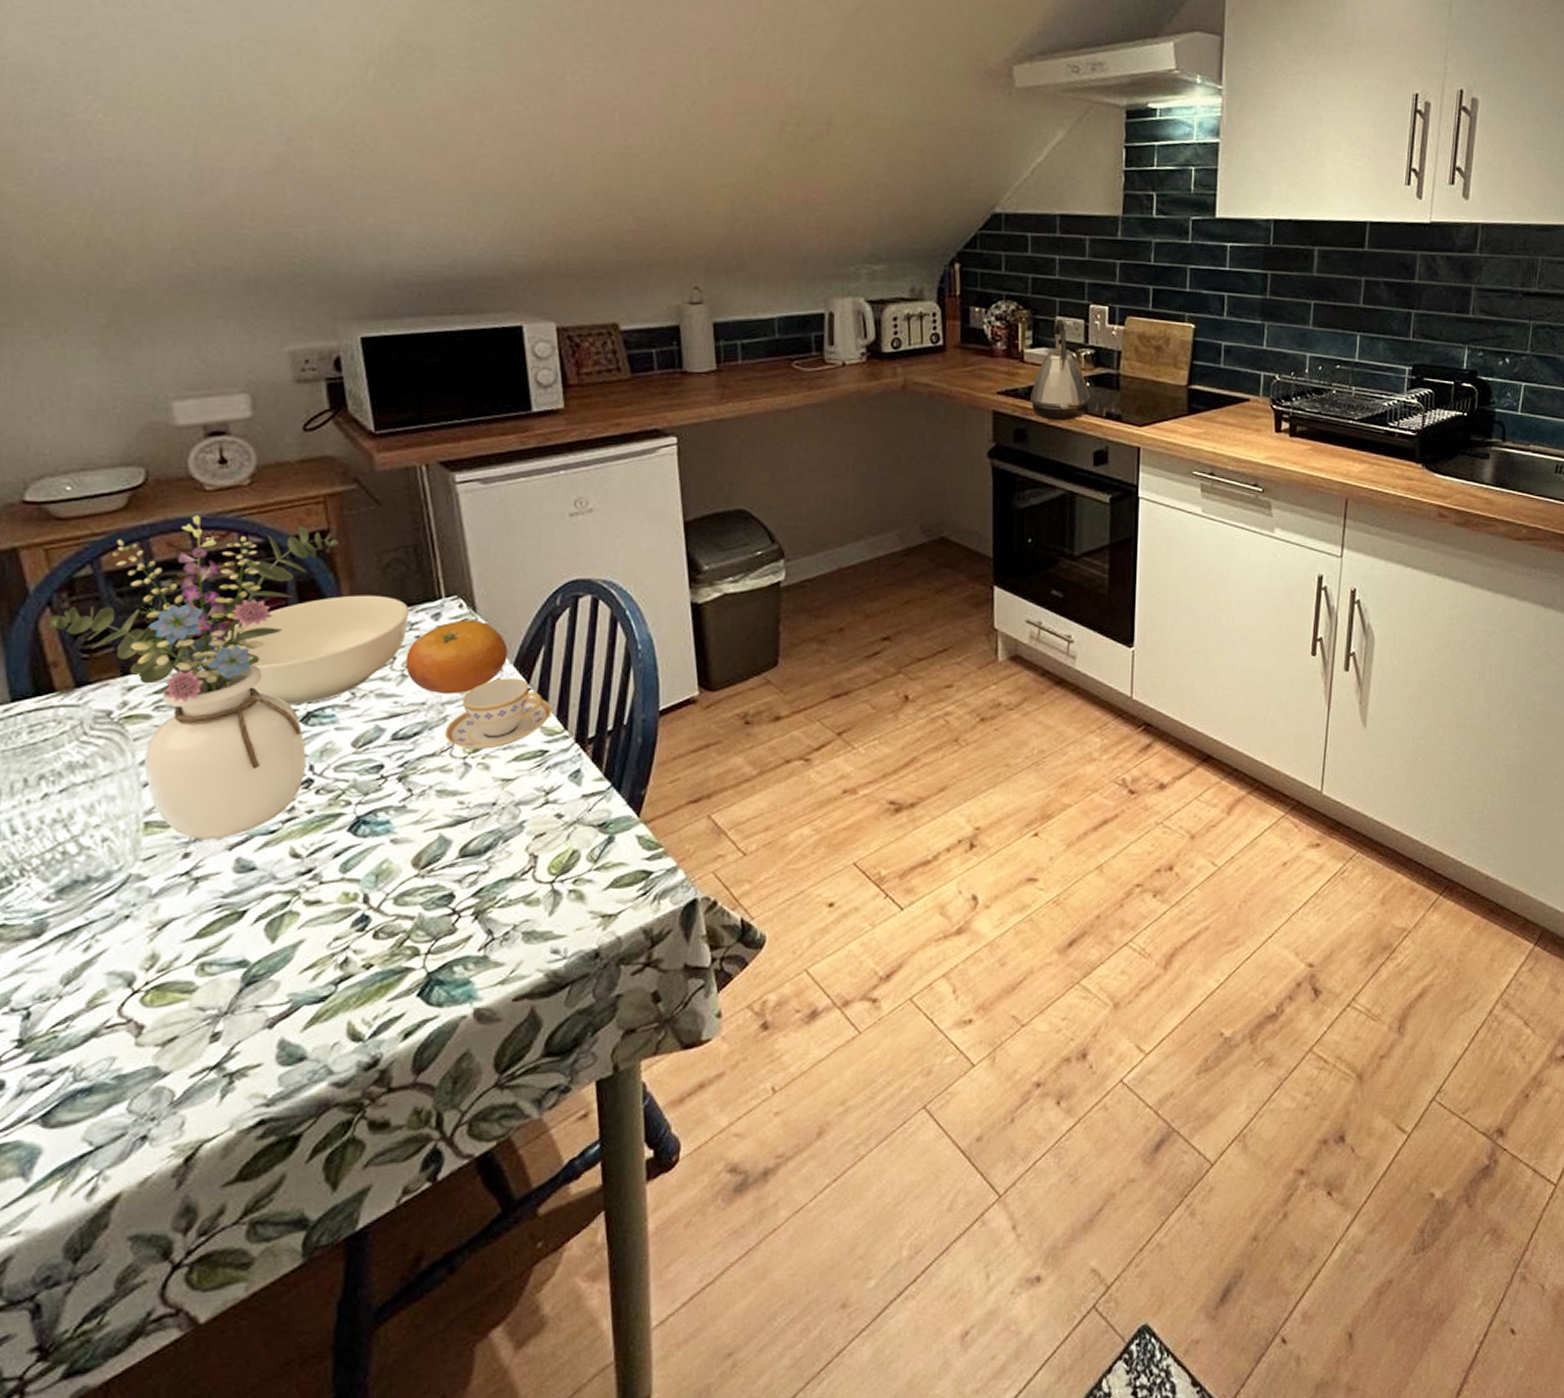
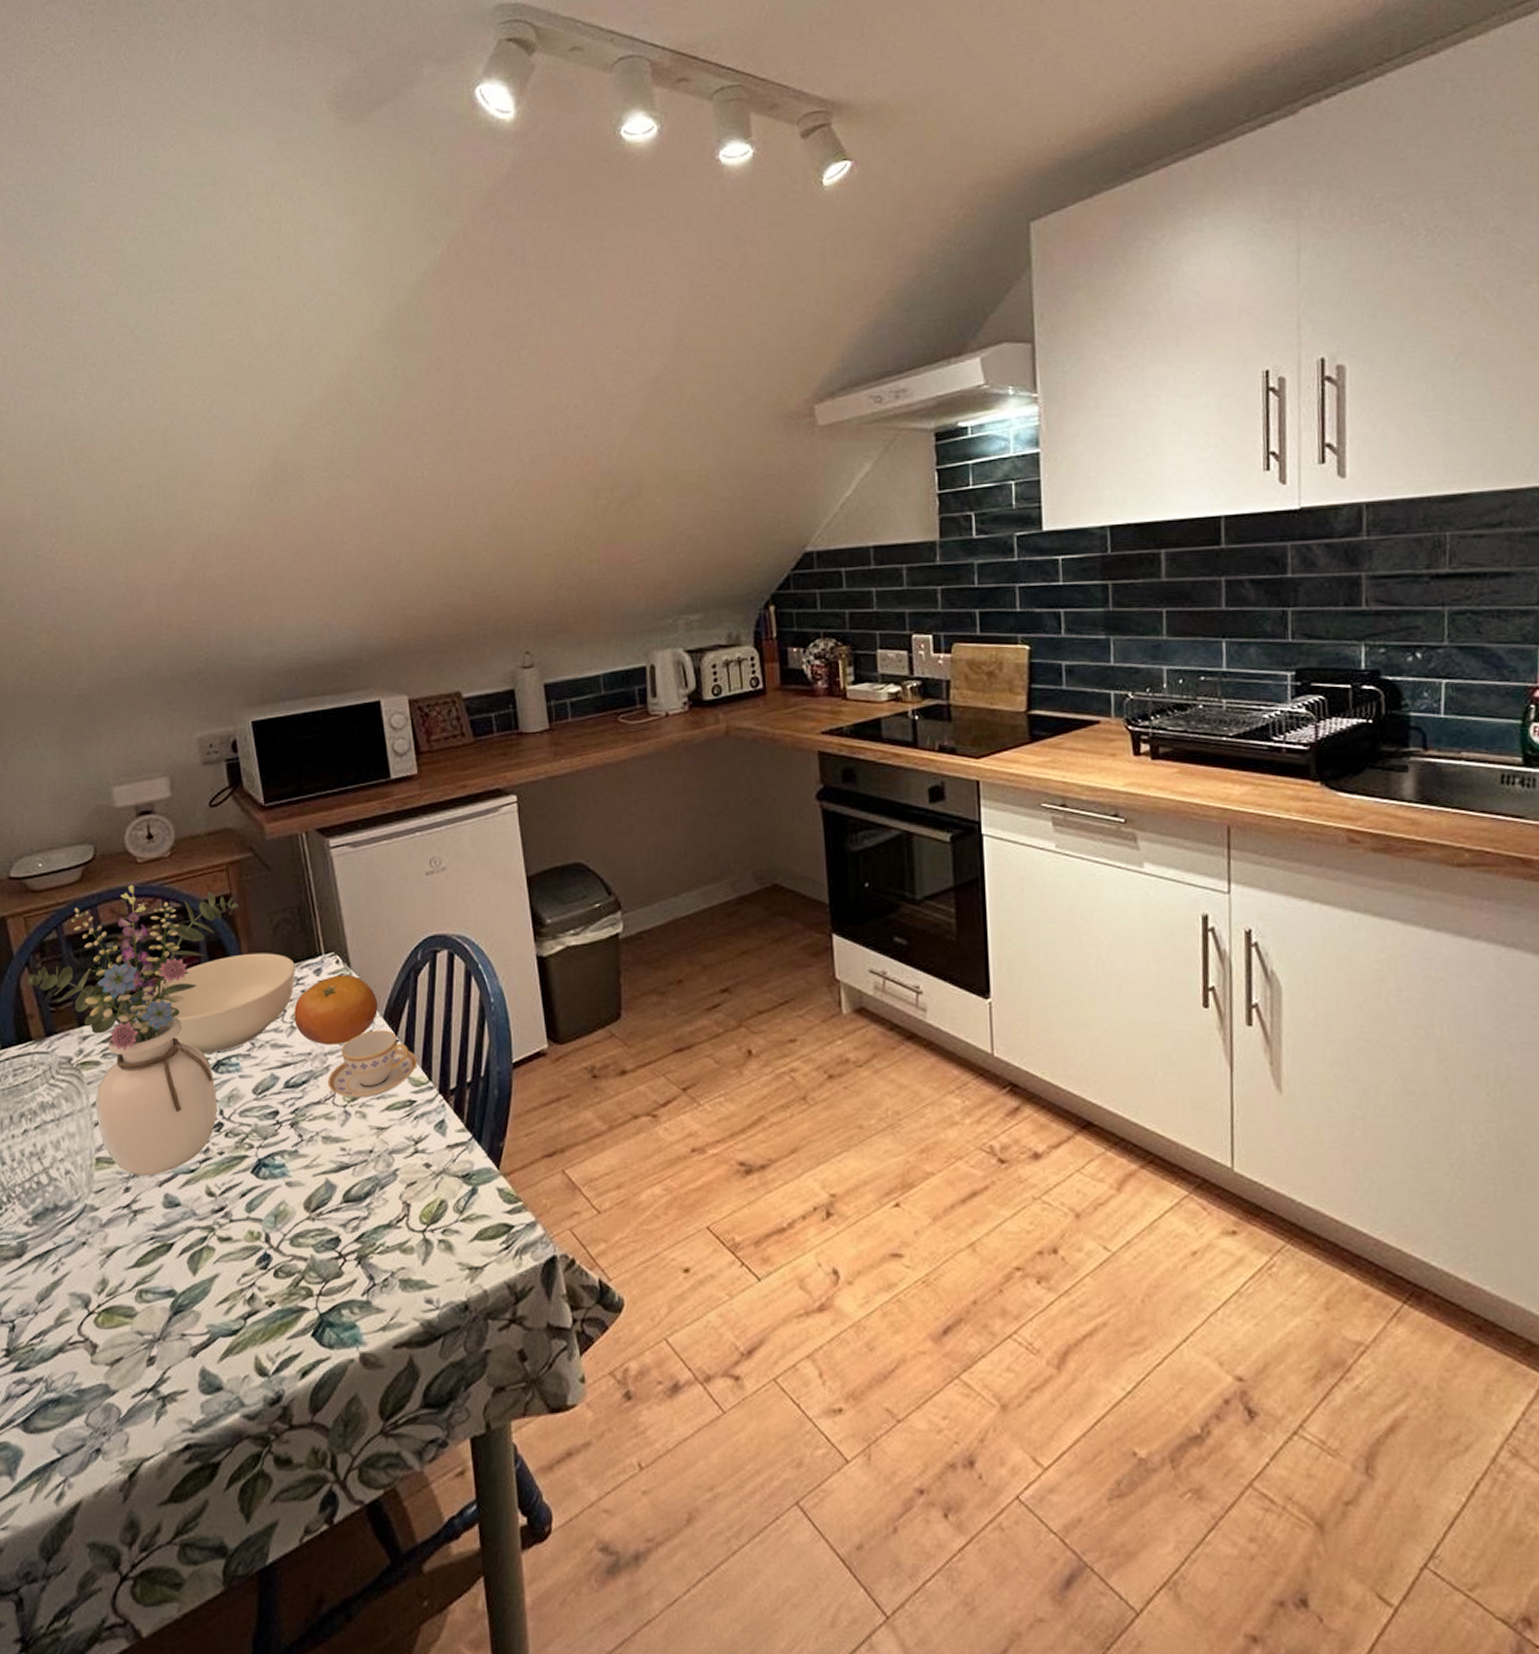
kettle: present [1030,319,1092,421] -> none [856,653,922,757]

